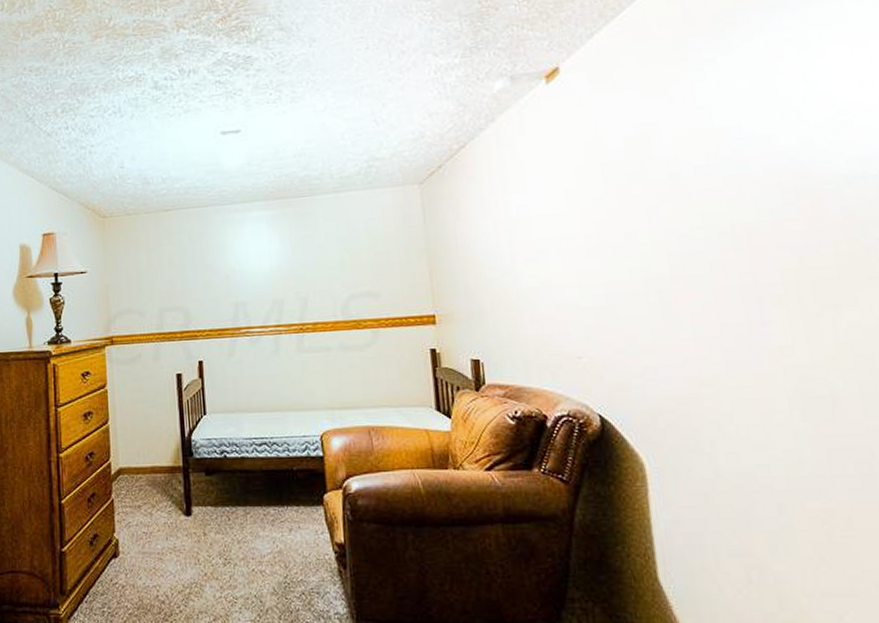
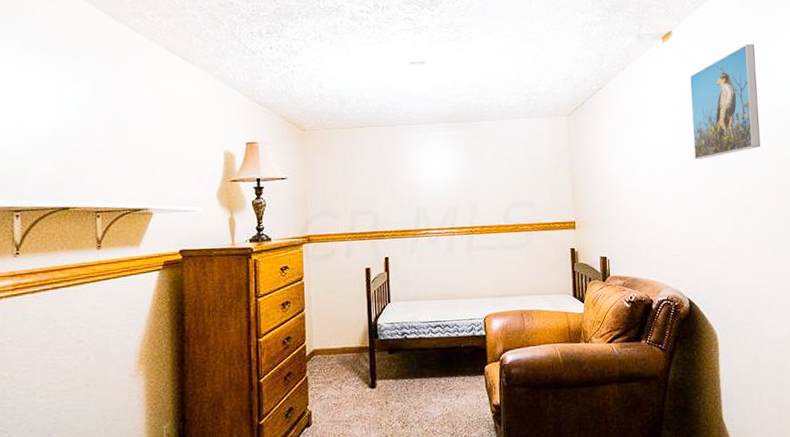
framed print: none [587,73,699,231] -> present [689,43,761,159]

